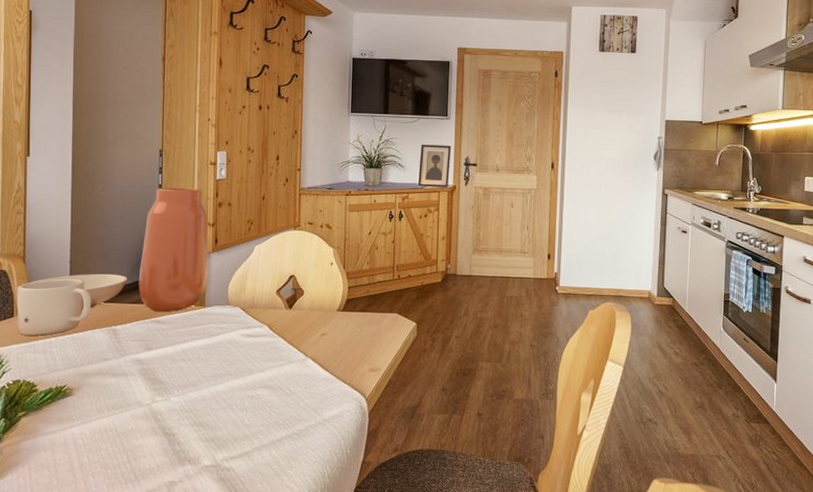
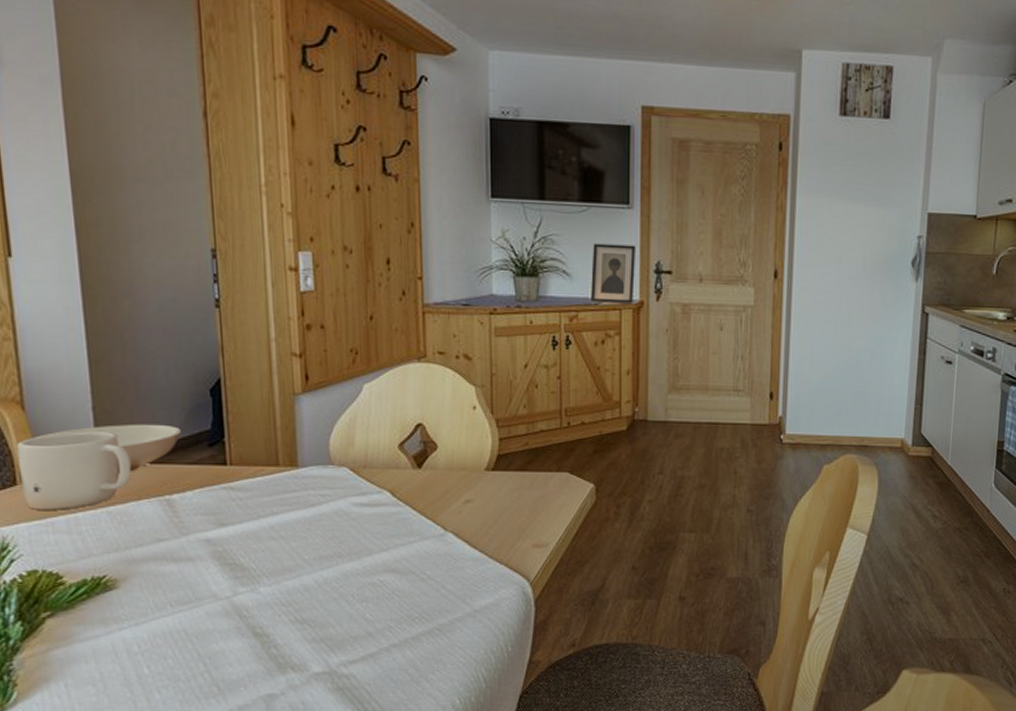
vase: present [138,187,208,312] -> none [197,303,299,476]

